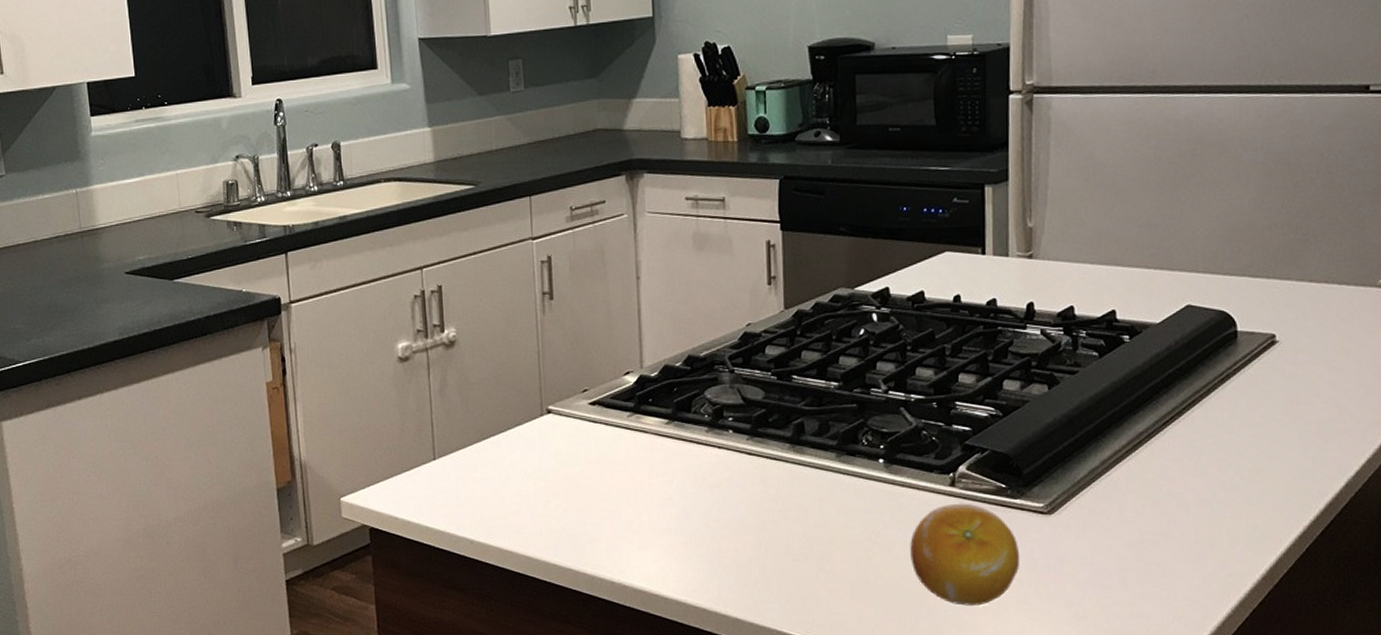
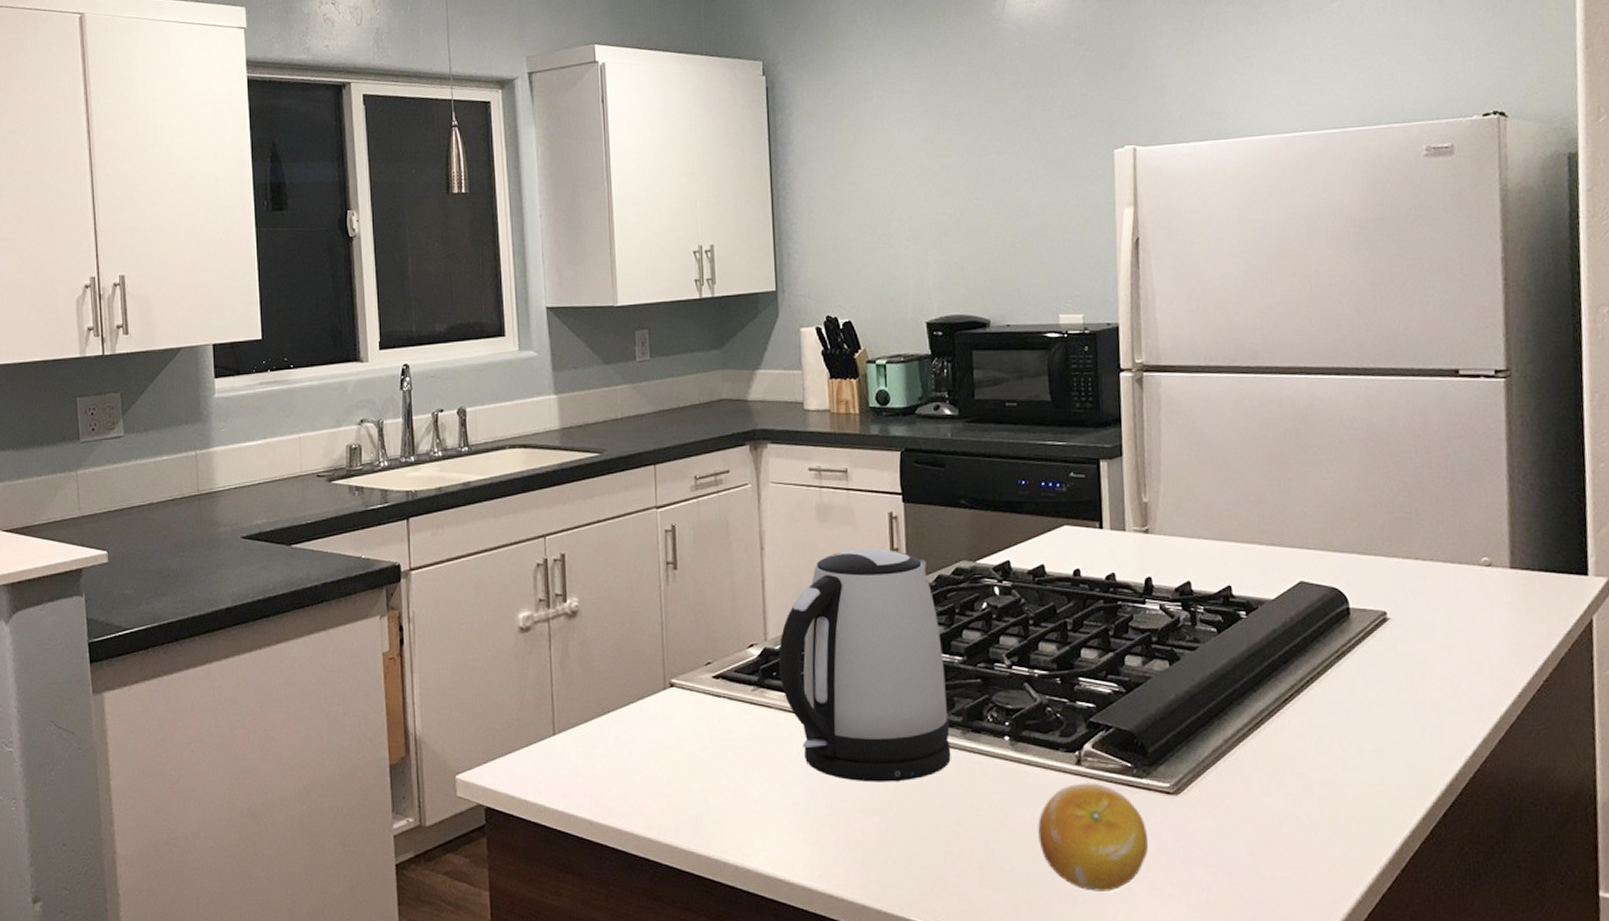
kettle: none [654,276,825,503] -> present [779,548,951,782]

